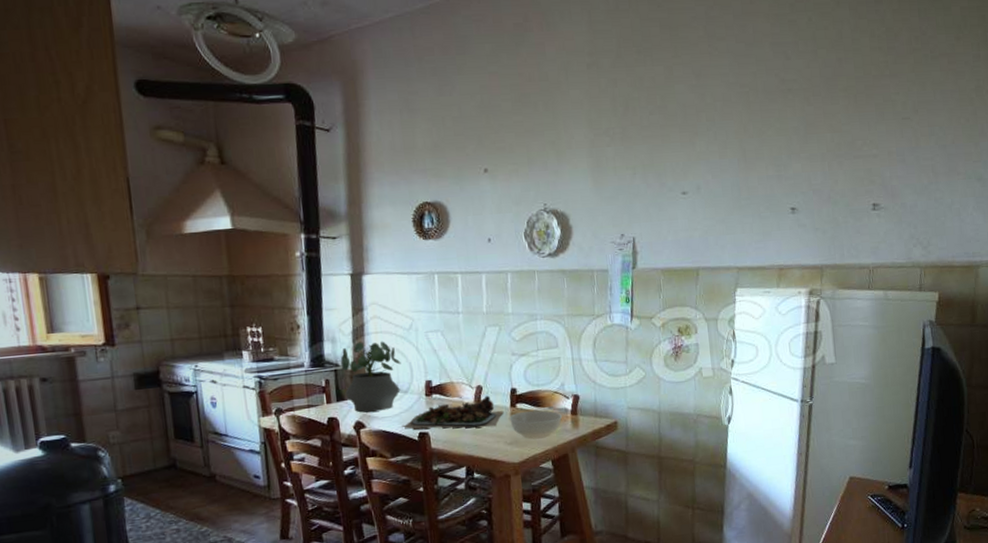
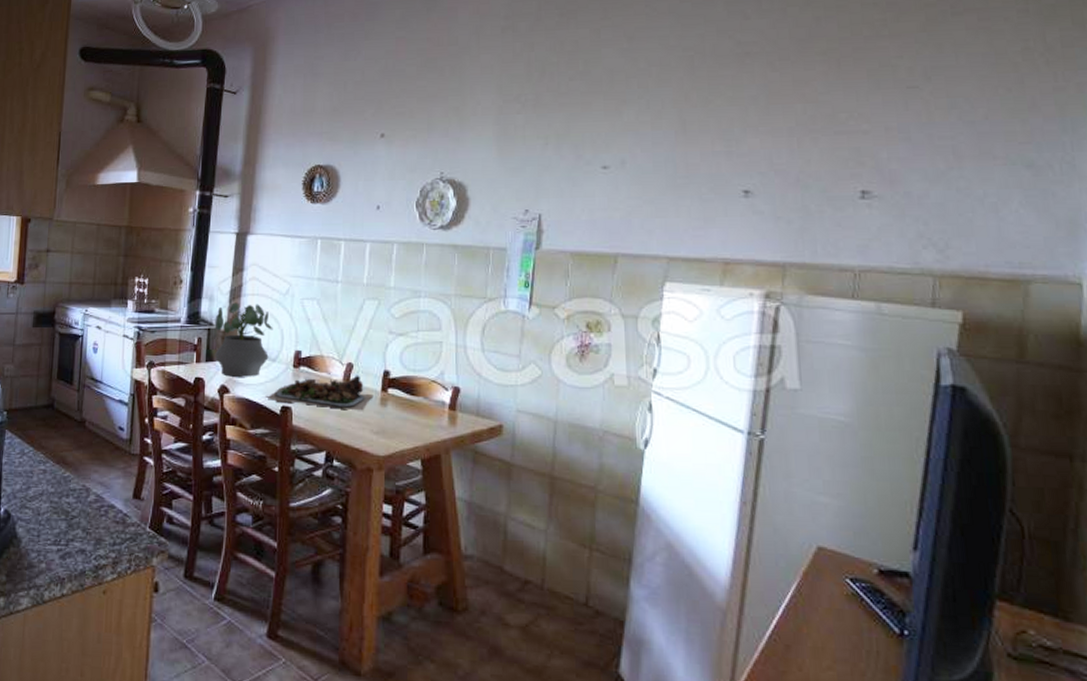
bowl: present [509,410,563,440] -> none [379,399,439,432]

